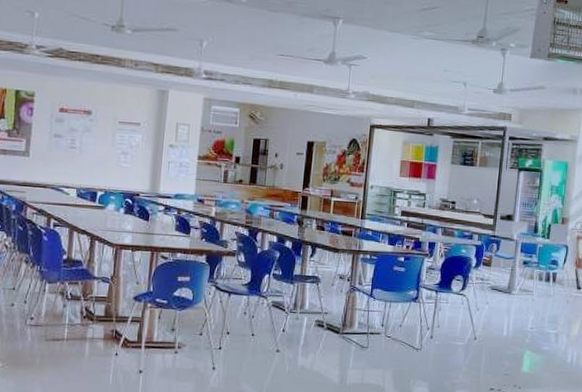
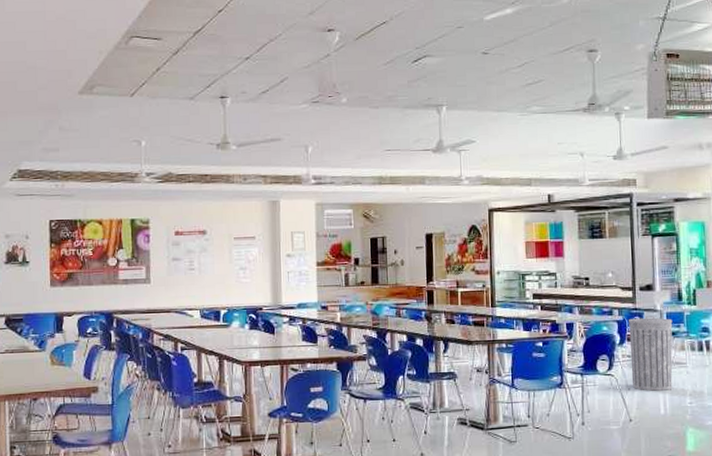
trash can: none [481,243,526,315] -> present [629,315,673,391]

